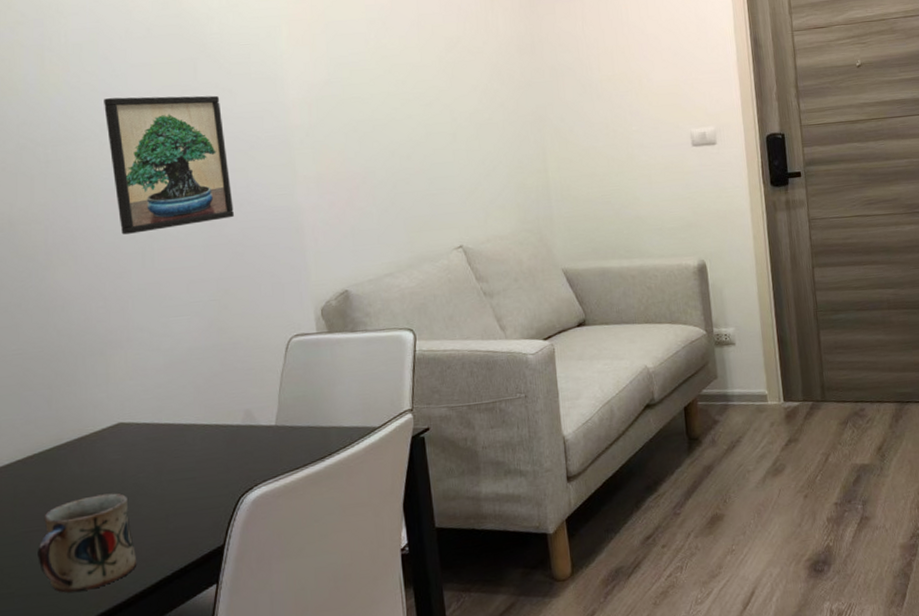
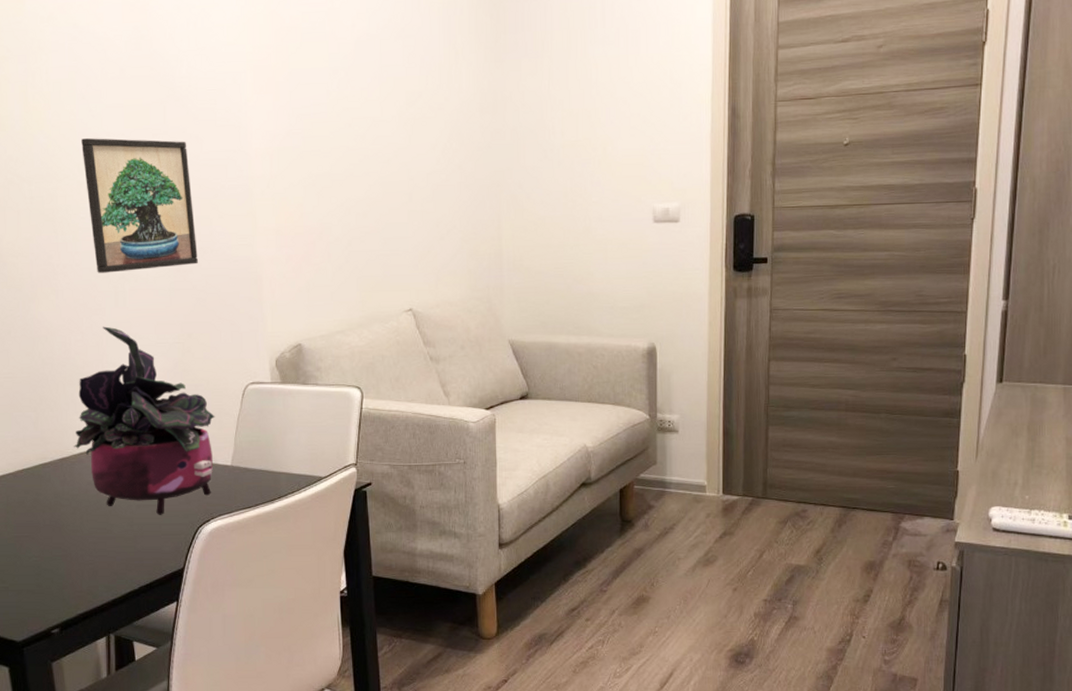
mug: present [37,493,137,593] -> none [27,511,110,593]
potted plant: none [95,289,256,489] -> present [74,326,215,515]

